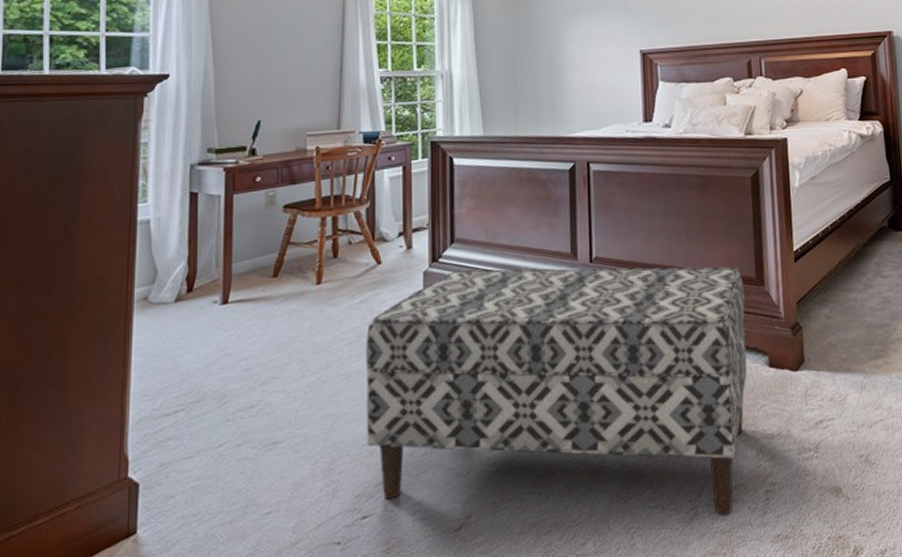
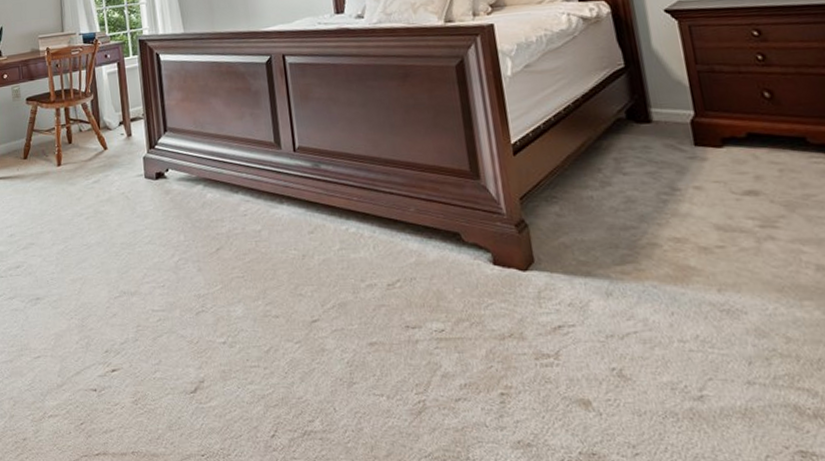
bench: present [366,266,748,515] -> none [101,156,469,412]

